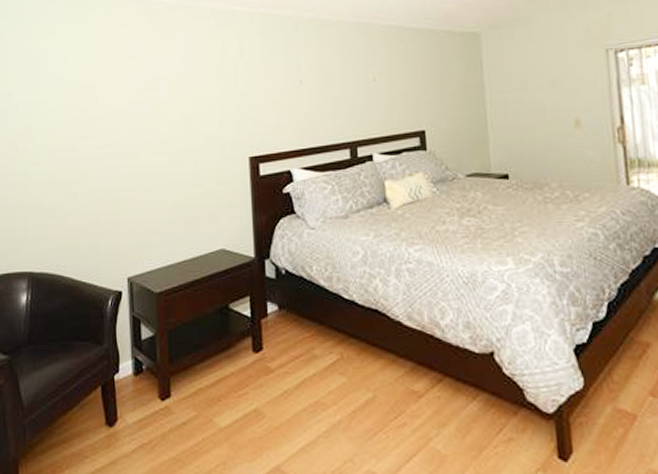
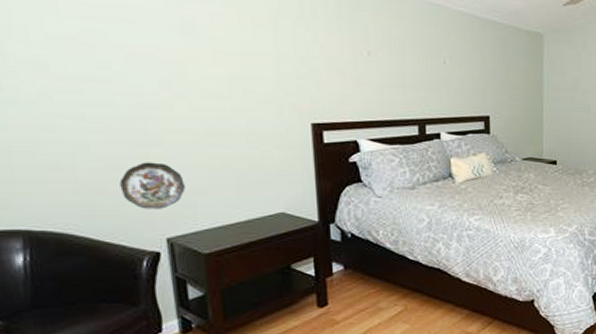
decorative plate: none [96,205,144,250] -> present [119,162,185,209]

